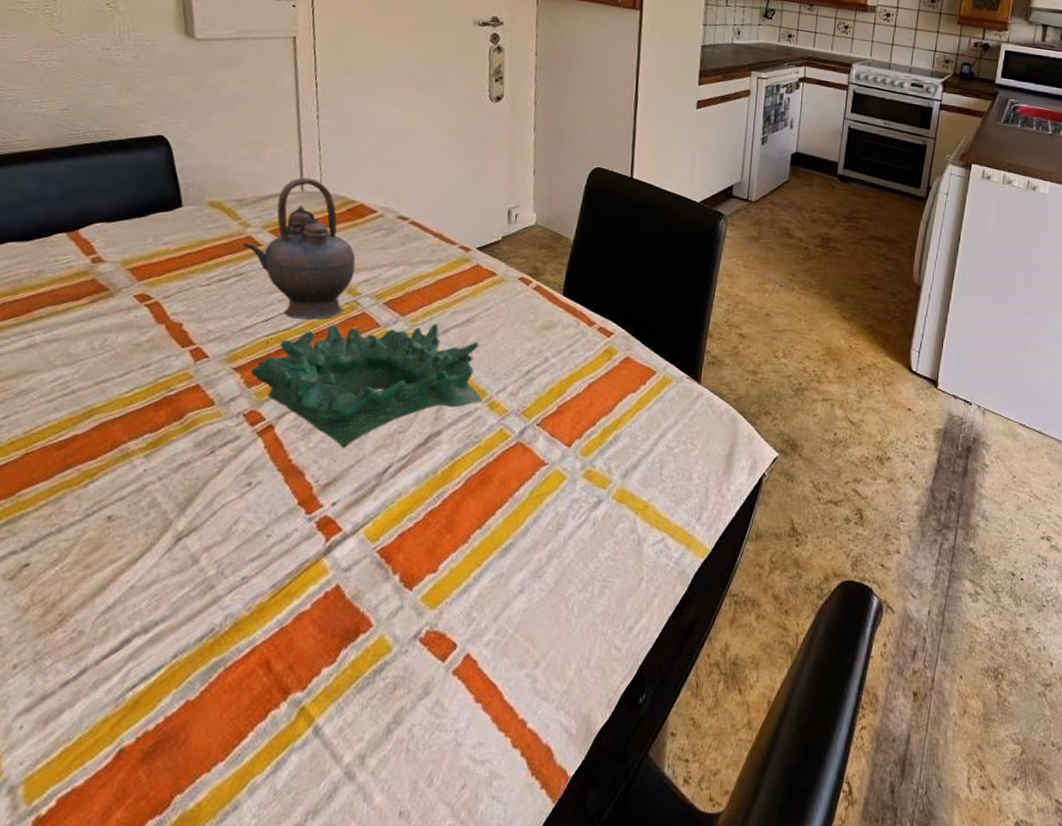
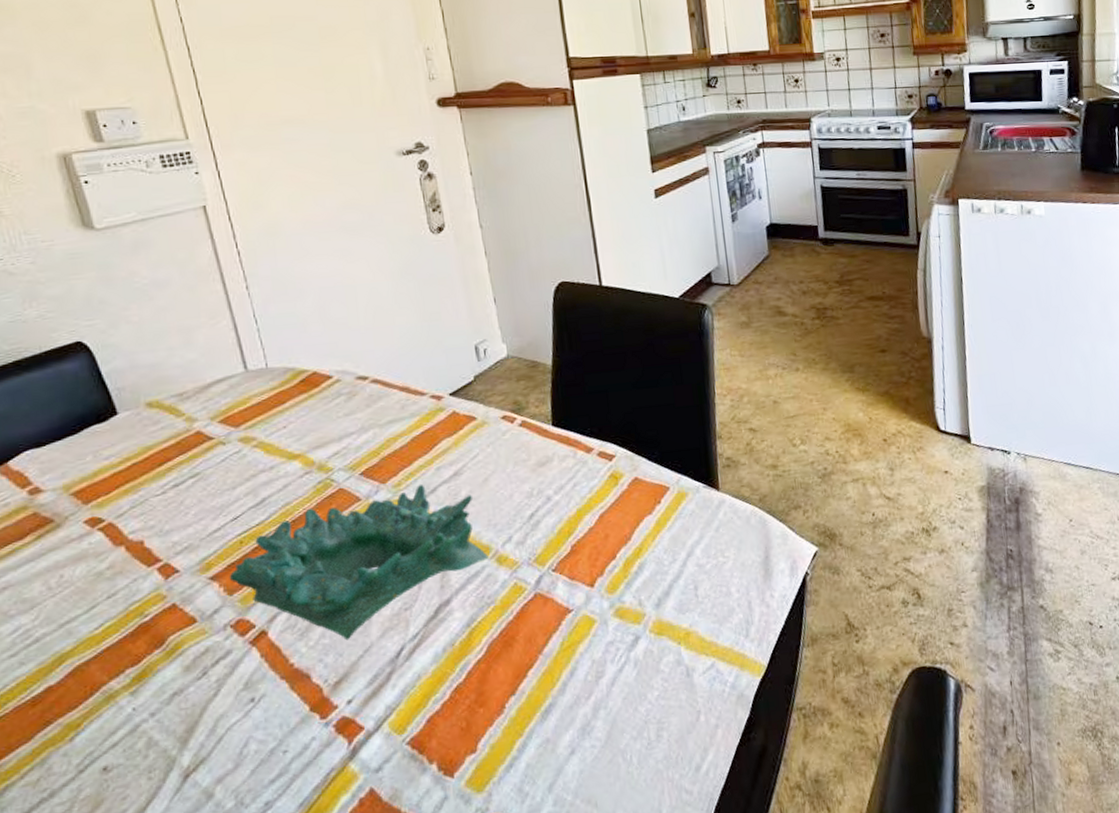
teapot: present [242,177,356,320] -> none [192,355,322,511]

